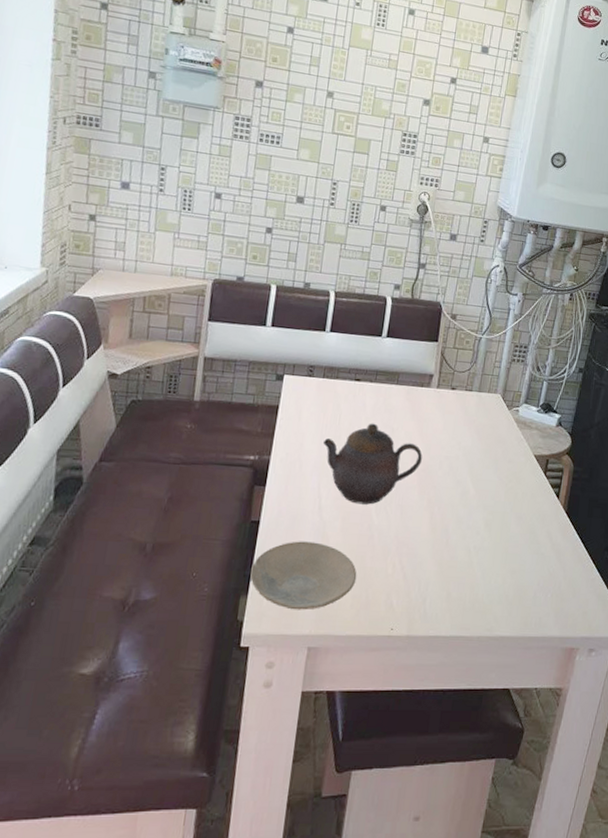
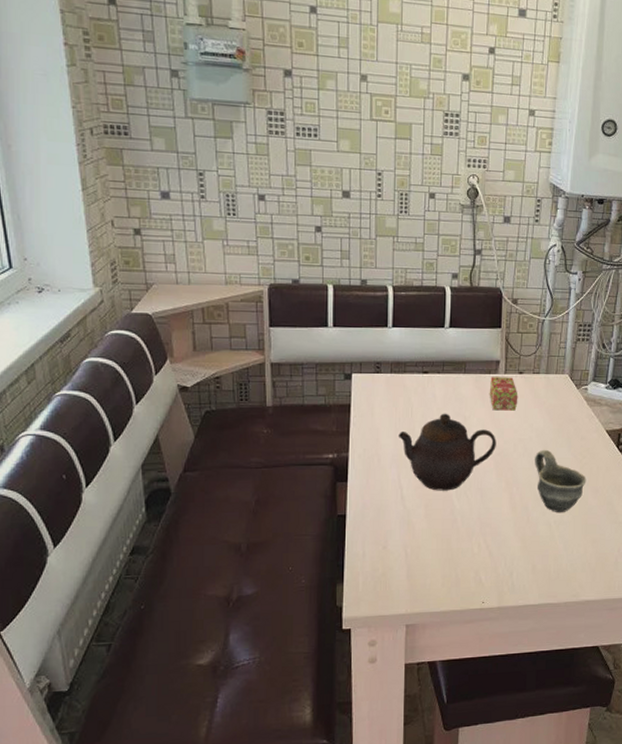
plate: present [250,541,357,610] -> none [344,529,445,593]
tea box: none [419,389,449,427] -> present [489,376,518,411]
cup: none [459,469,511,538] -> present [535,449,587,512]

